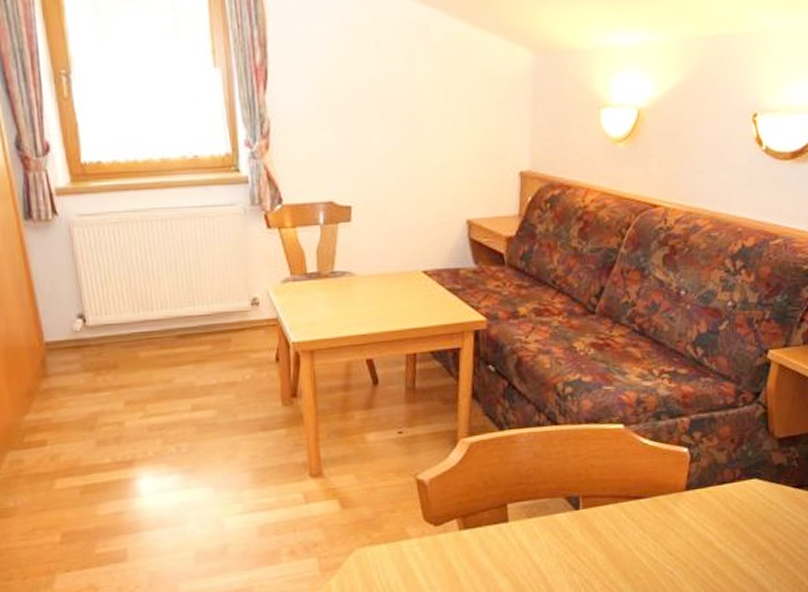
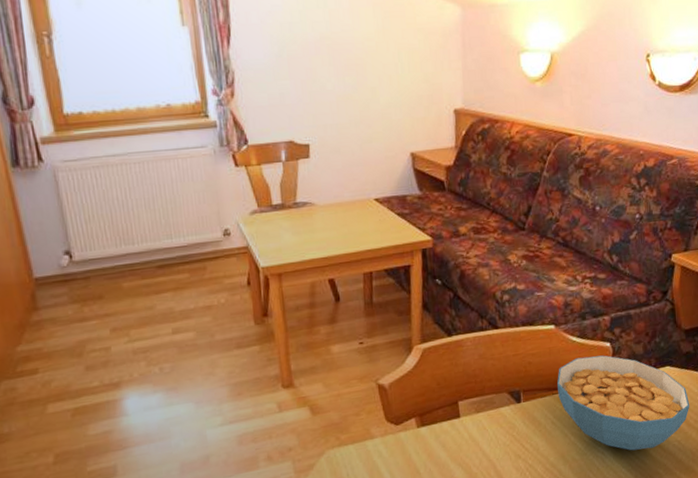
cereal bowl: none [623,462,779,572] -> present [557,355,690,451]

